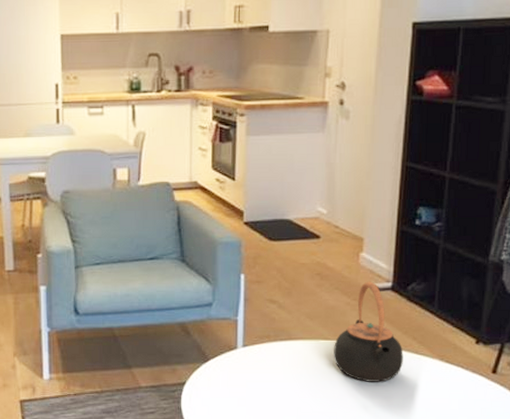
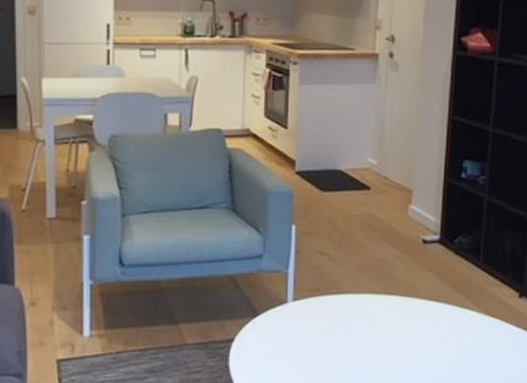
teapot: present [334,281,403,382] -> none [383,234,451,337]

